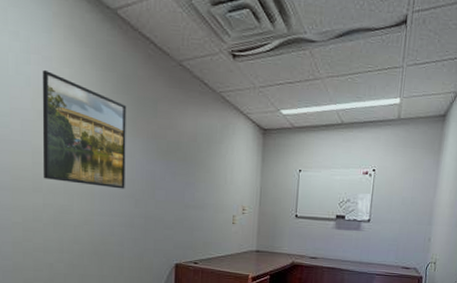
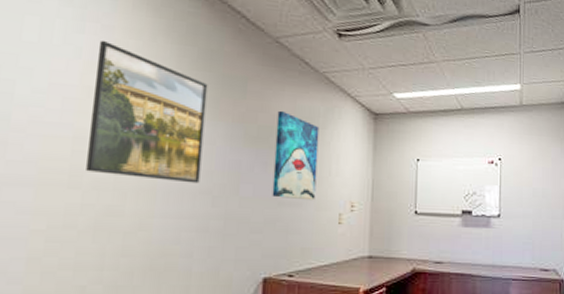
wall art: none [180,127,217,205] -> present [272,110,320,201]

